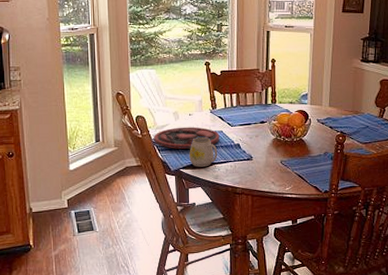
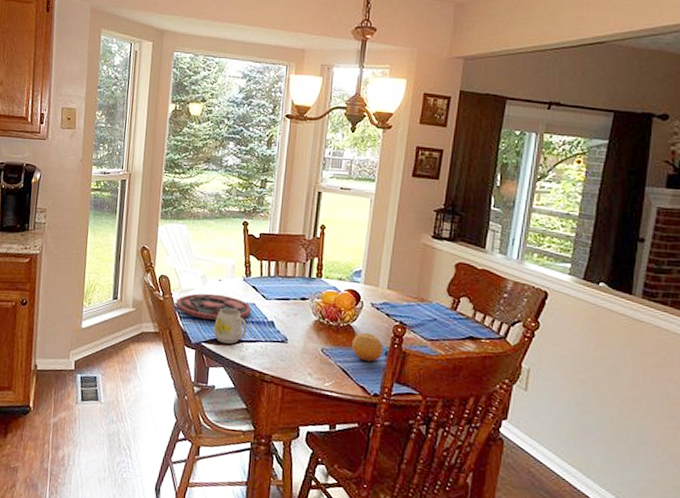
fruit: none [305,143,330,166] -> present [352,332,384,362]

